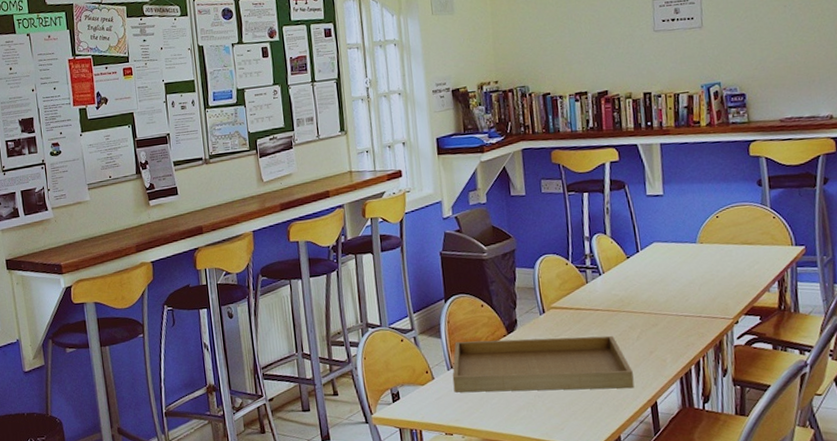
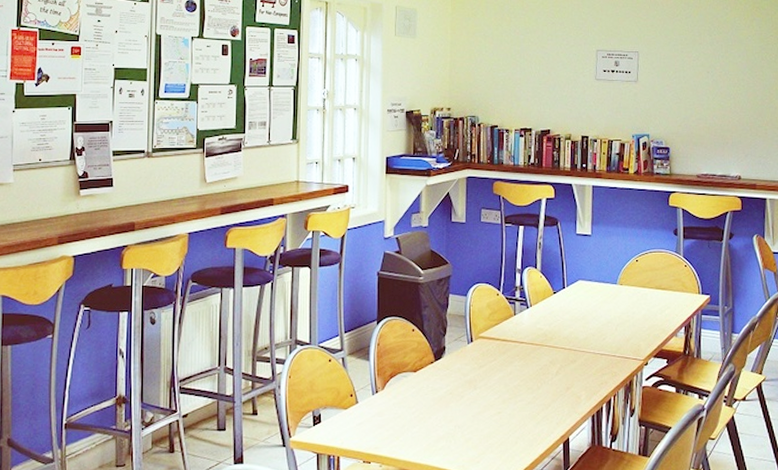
tray: present [452,335,634,393] -> none [376,365,550,424]

